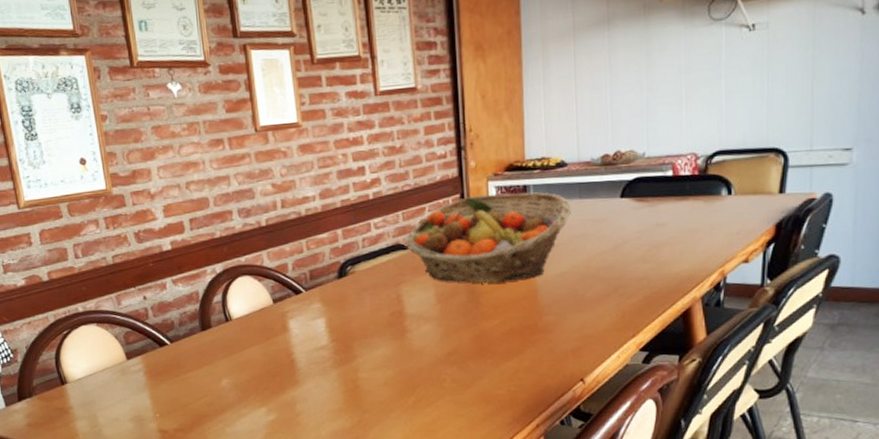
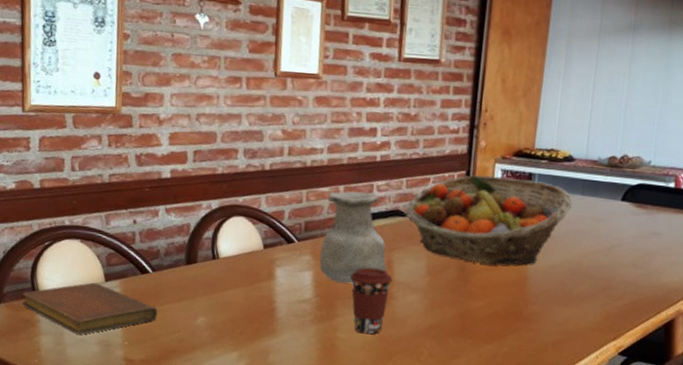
notebook: none [51,362,183,414] -> present [22,282,158,335]
vase: none [327,231,397,325] -> present [320,191,387,284]
coffee cup: none [361,304,405,371] -> present [349,267,393,335]

